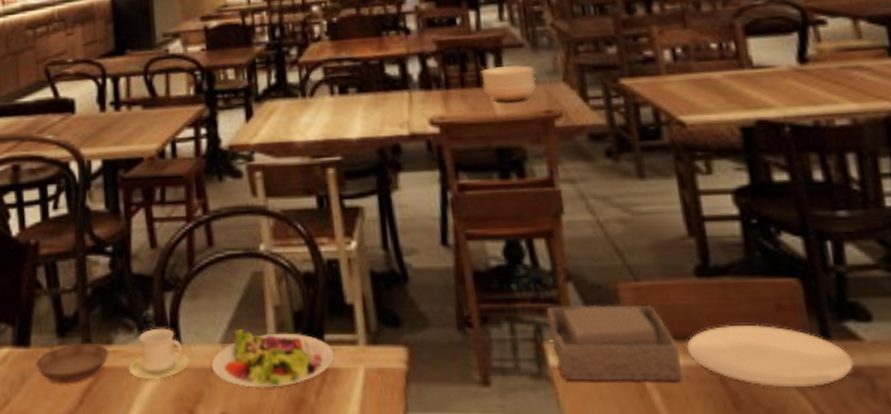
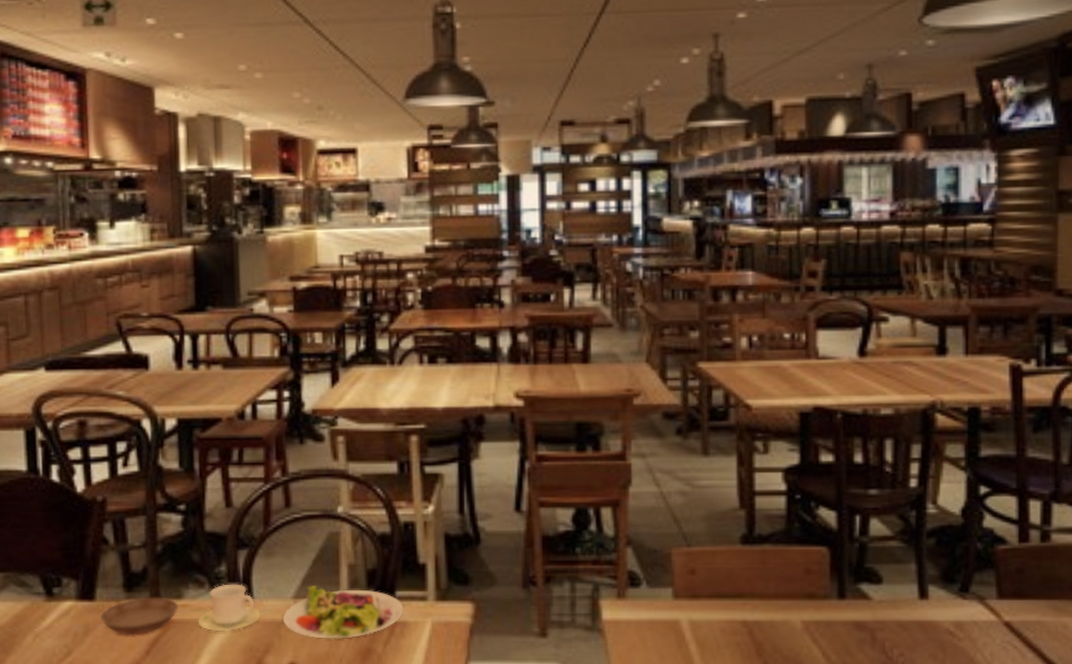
bowl: present [480,65,537,102] -> none [569,344,620,379]
napkin holder: present [546,305,682,382] -> none [605,567,718,634]
plate: present [686,324,854,388] -> none [724,585,861,639]

